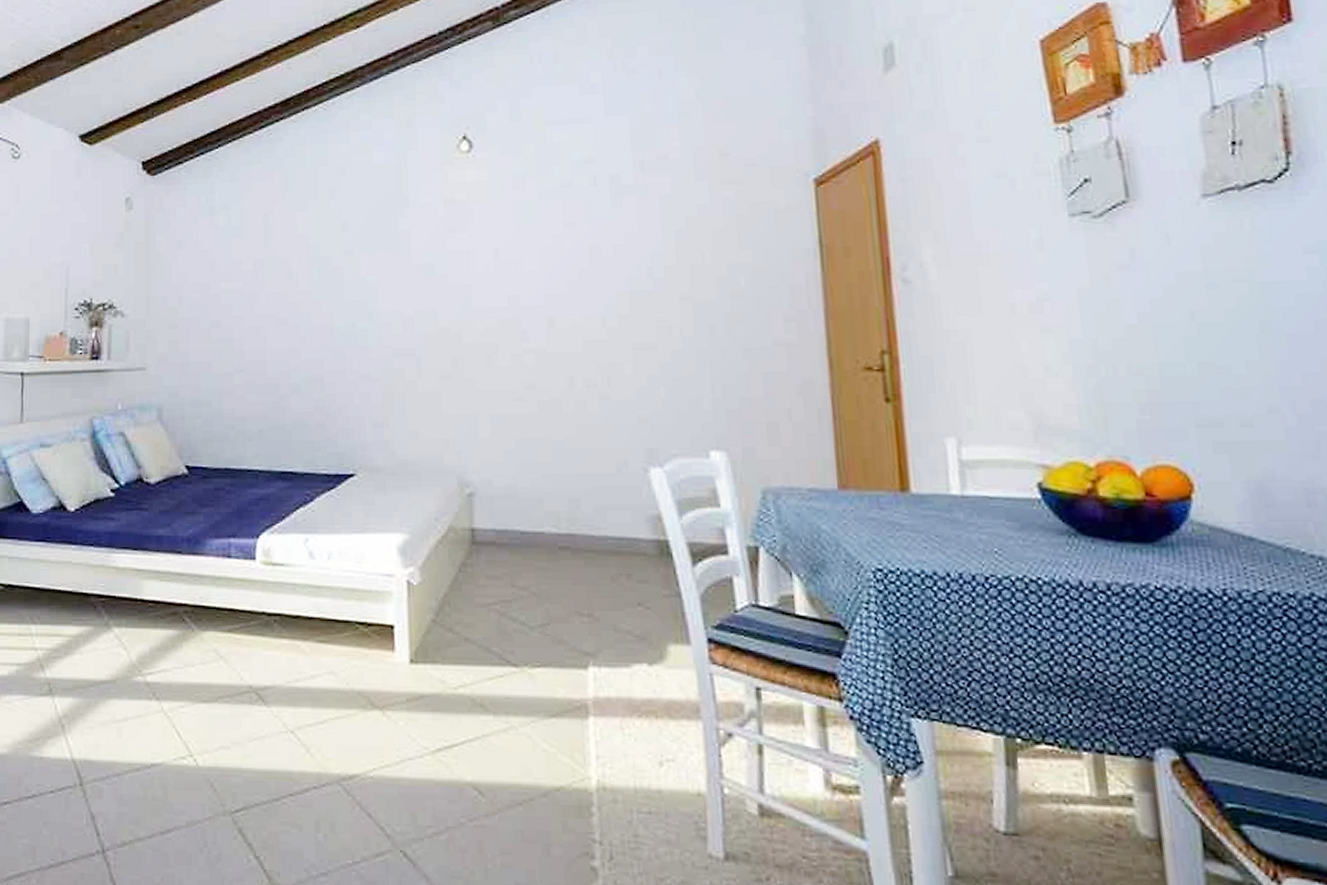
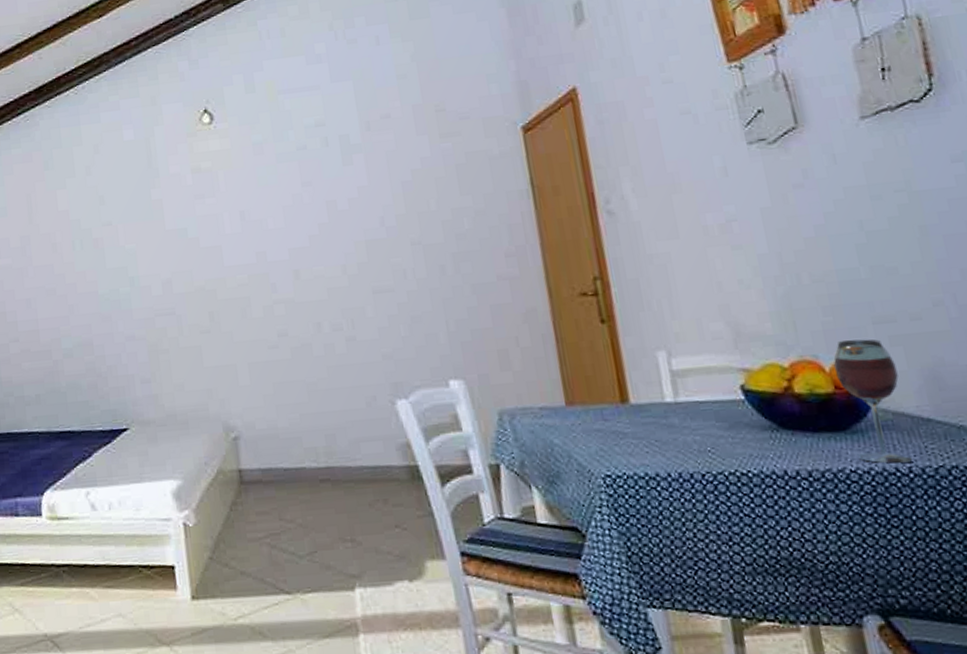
wineglass: none [1145,443,1229,585] -> present [833,339,913,464]

